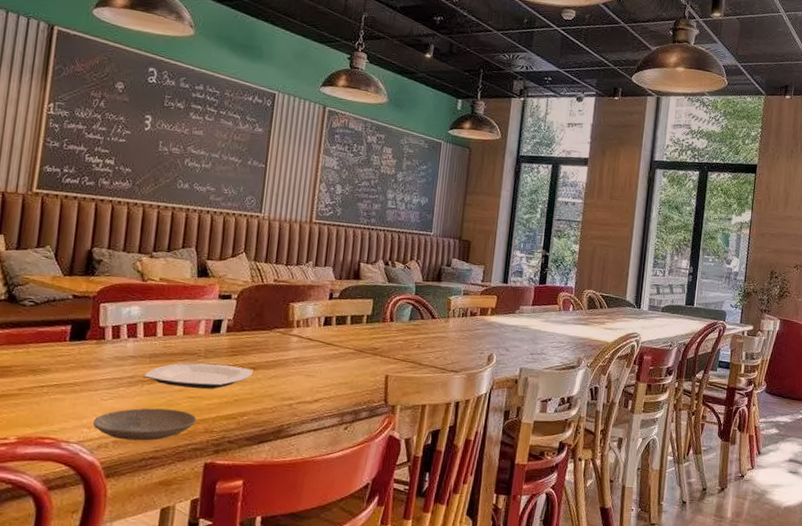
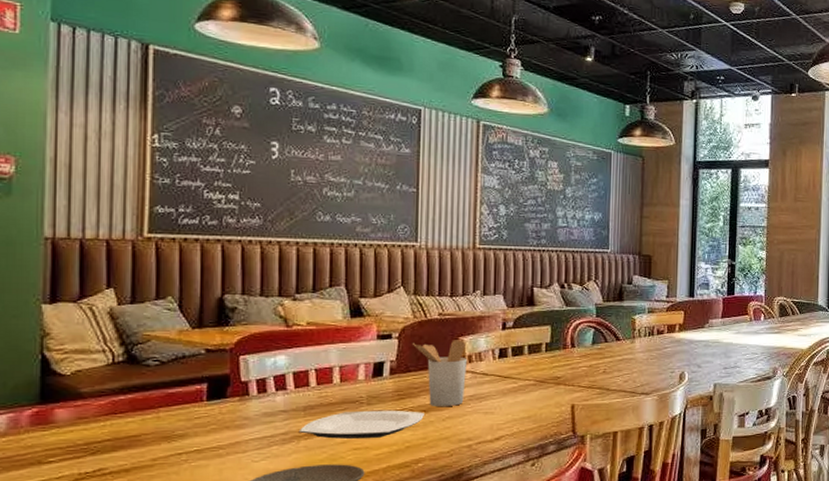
utensil holder: none [249,304,296,366] -> present [413,340,468,406]

